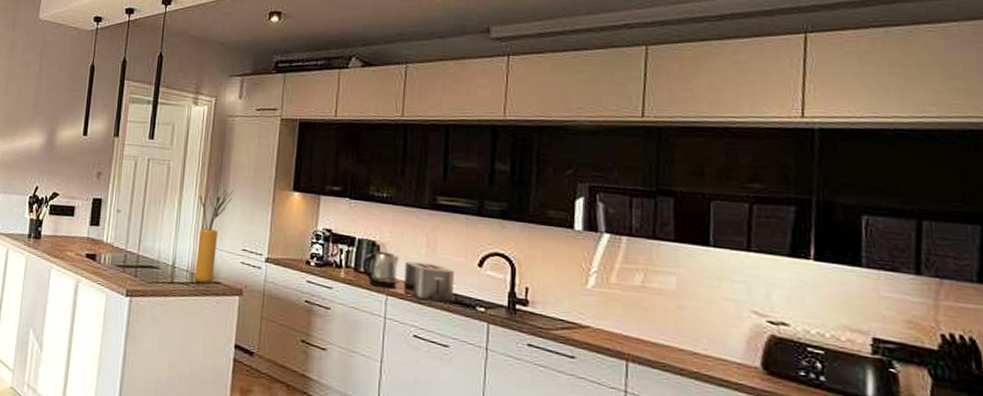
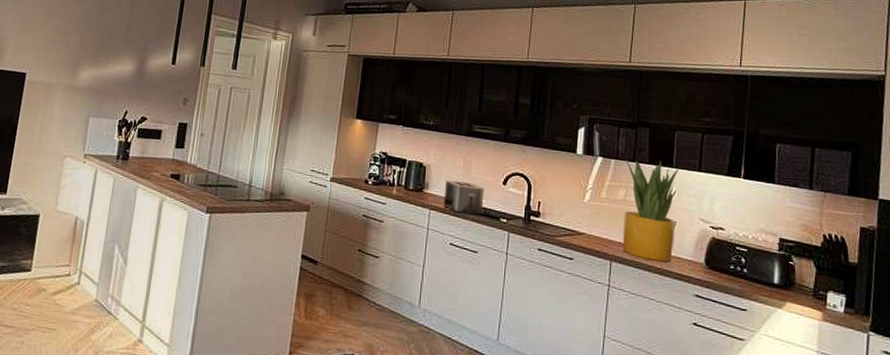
vase: present [194,184,233,283] -> none [268,111,305,200]
kettle: present [361,251,399,290] -> none [410,171,441,205]
planter: none [641,235,721,365] -> present [622,158,681,262]

